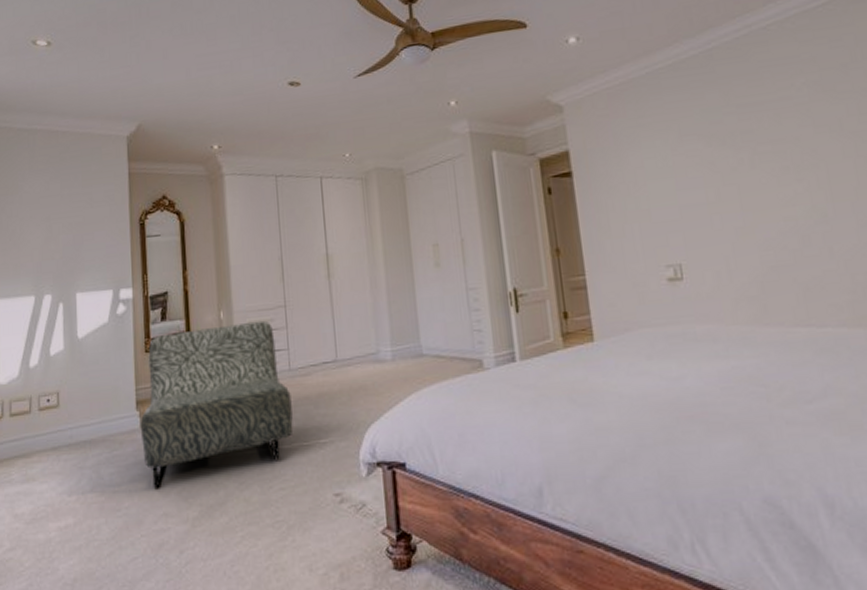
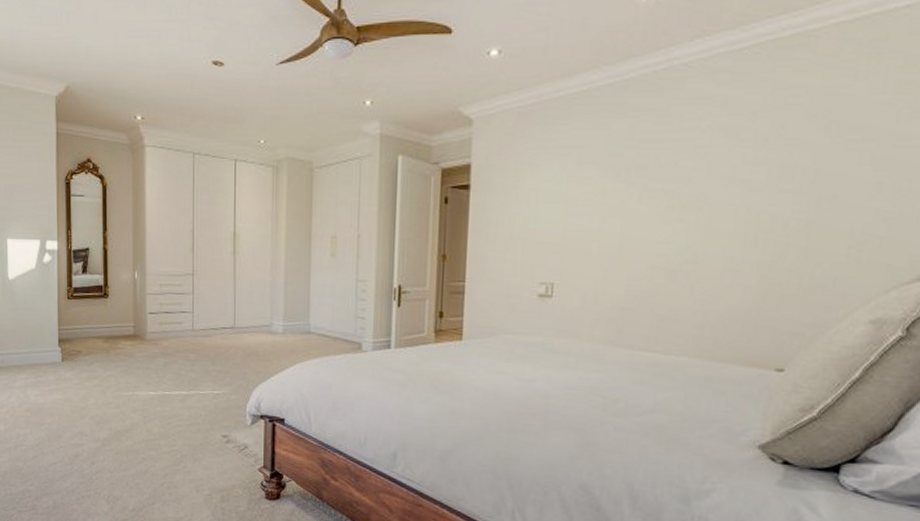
armchair: present [140,320,293,490] -> none [61,284,192,413]

